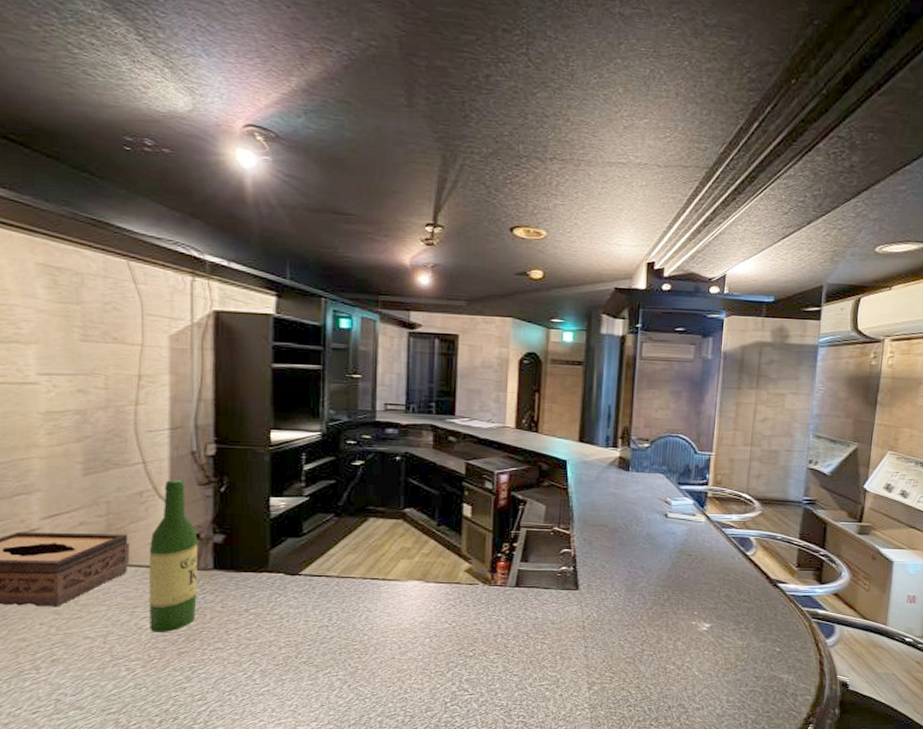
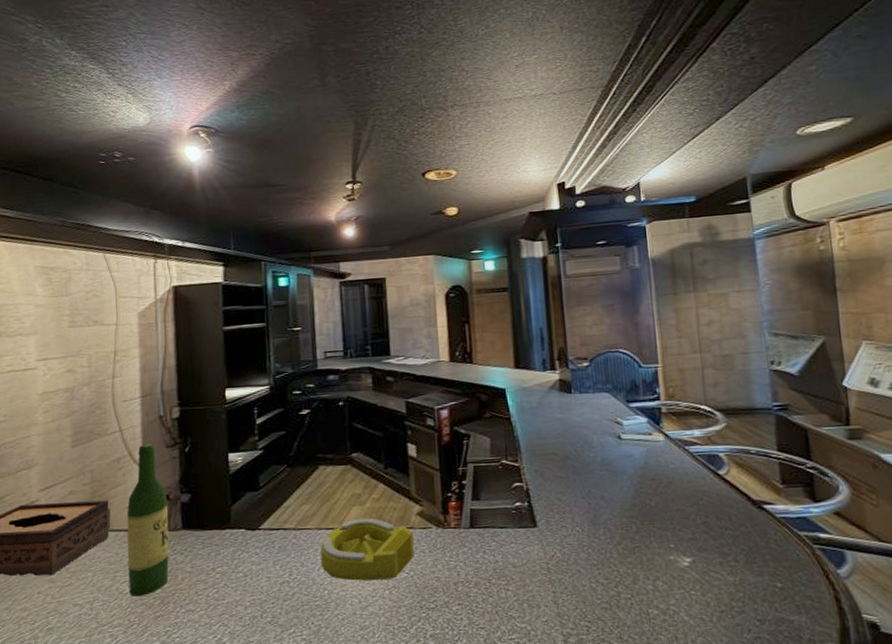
ashtray: none [363,571,460,629] -> present [320,517,414,581]

